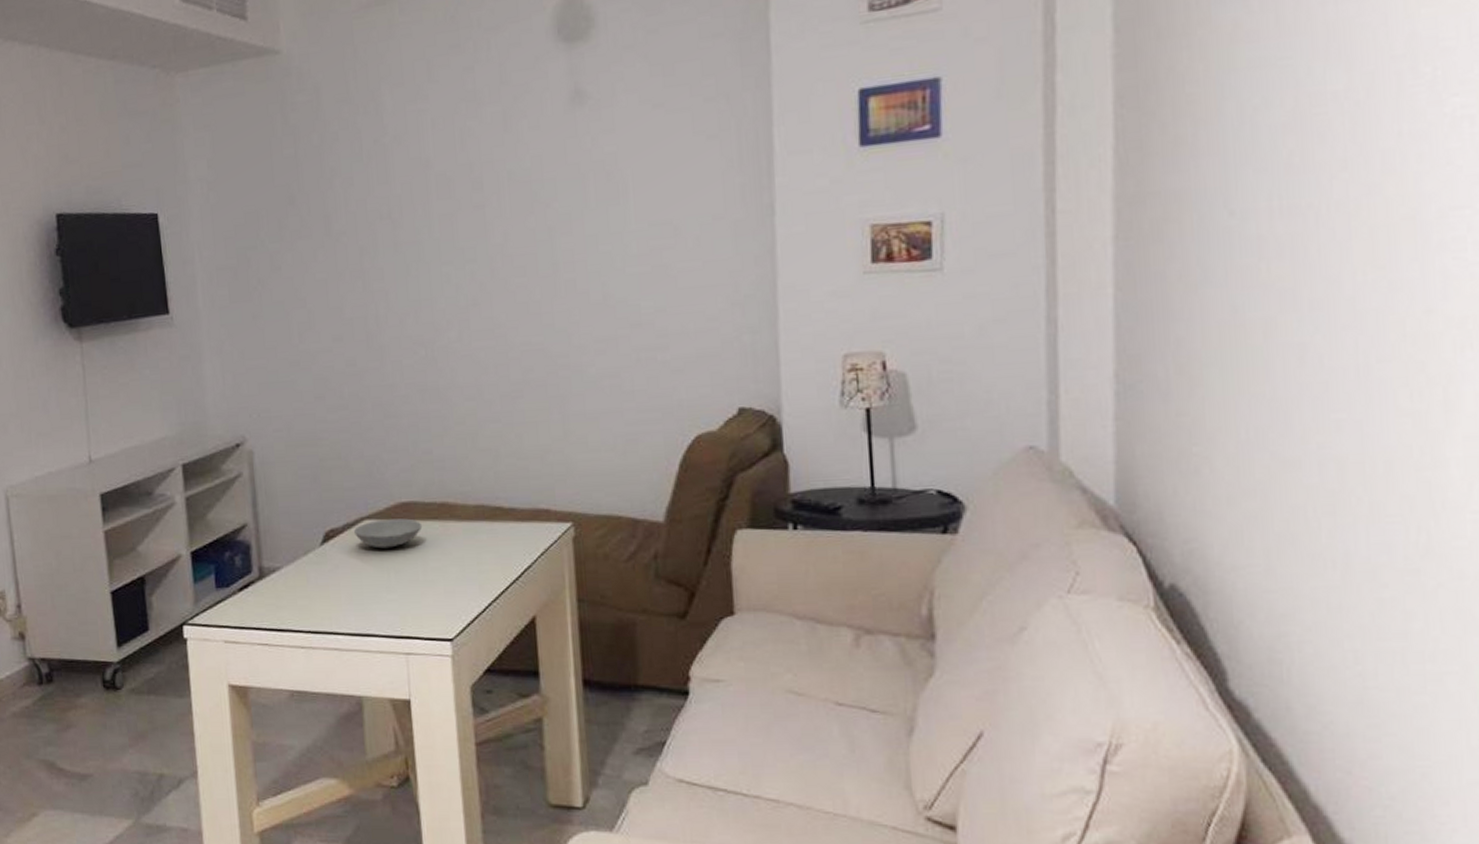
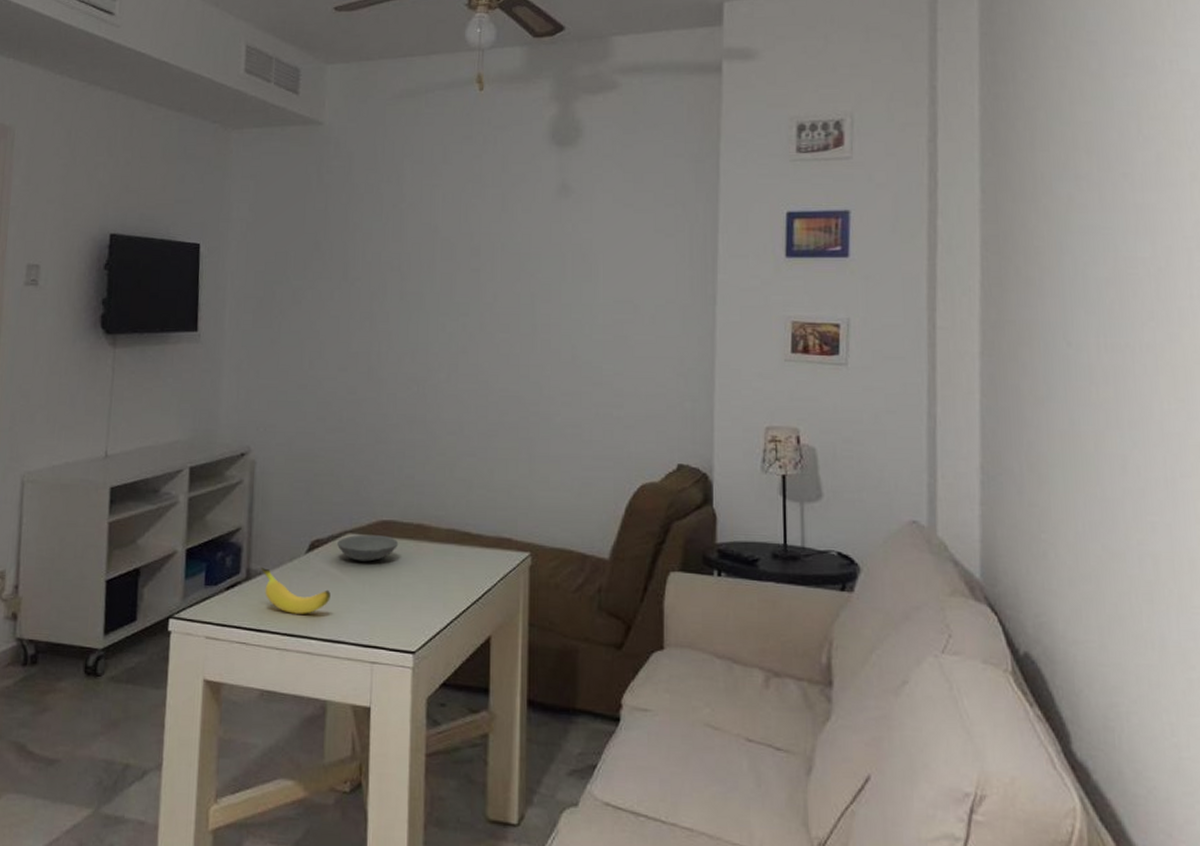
banana: none [274,563,354,610] -> present [261,566,331,614]

